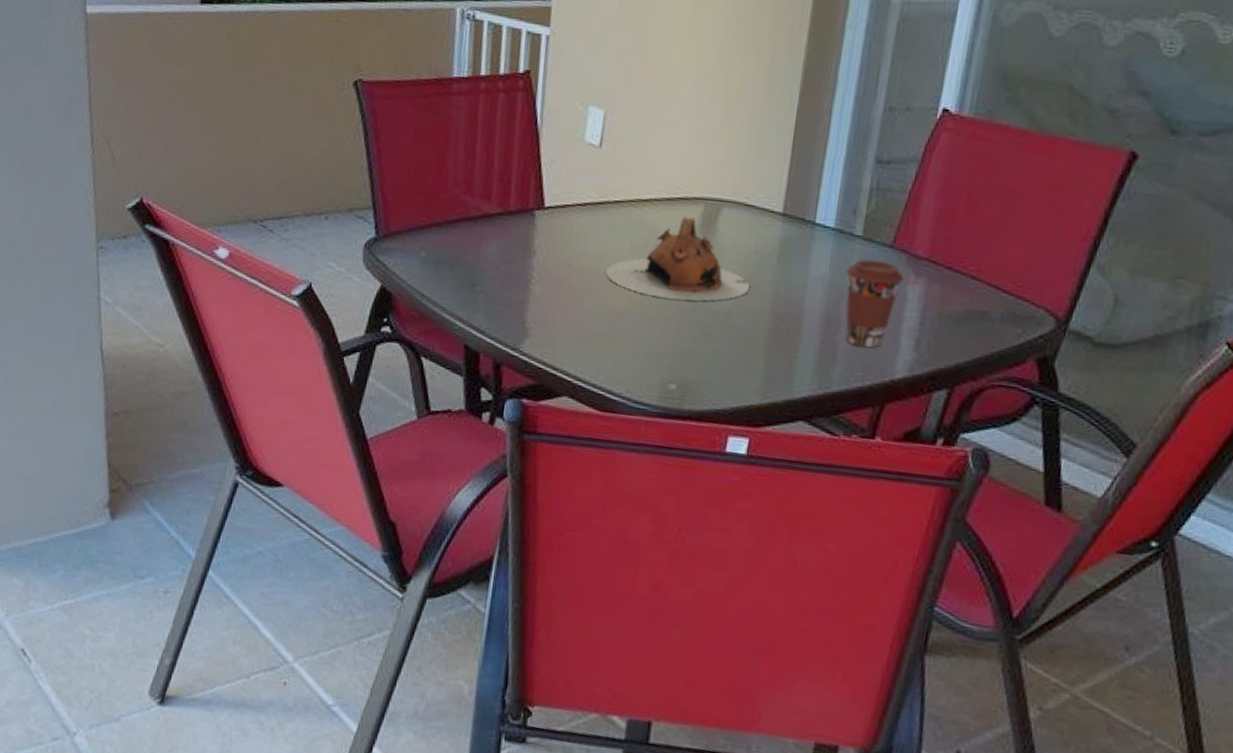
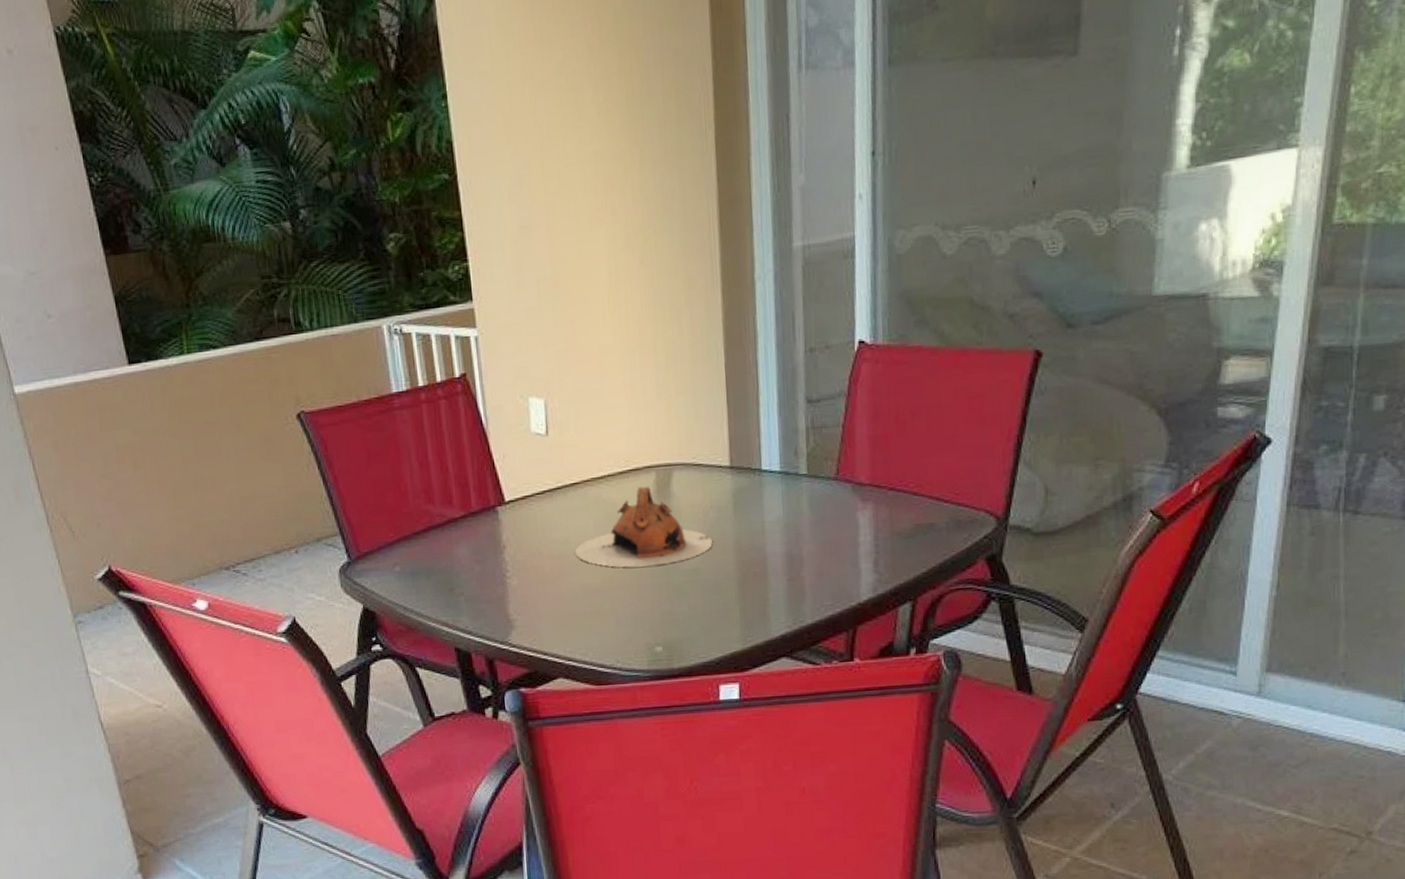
coffee cup: present [845,259,904,348] -> none [798,494,853,578]

